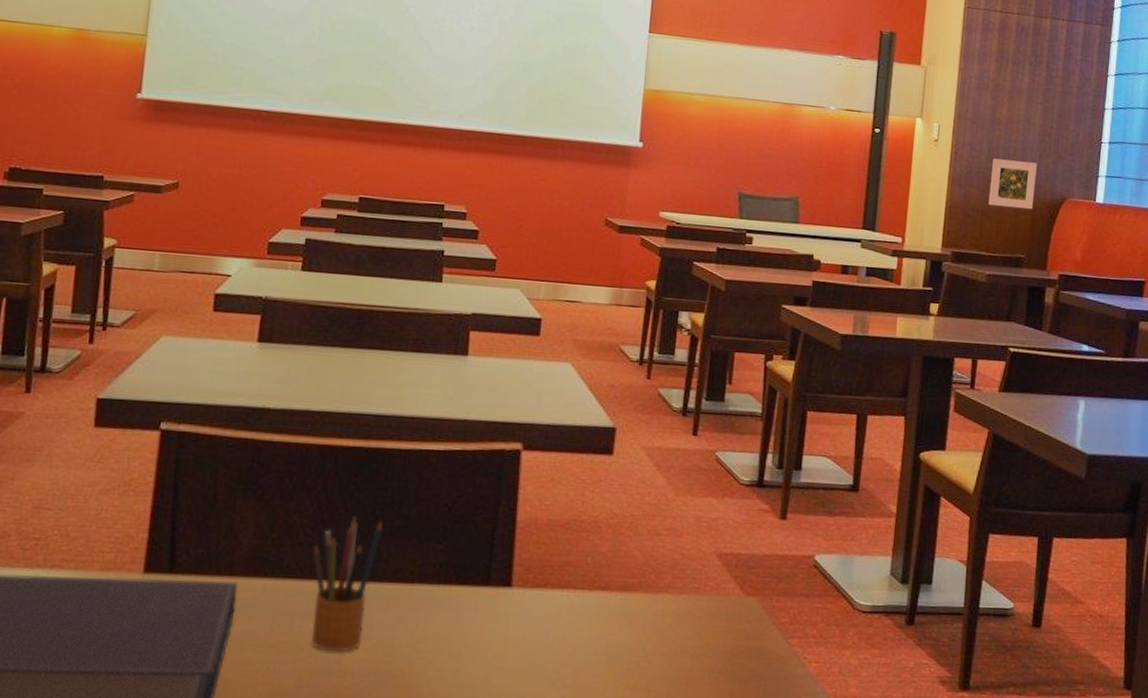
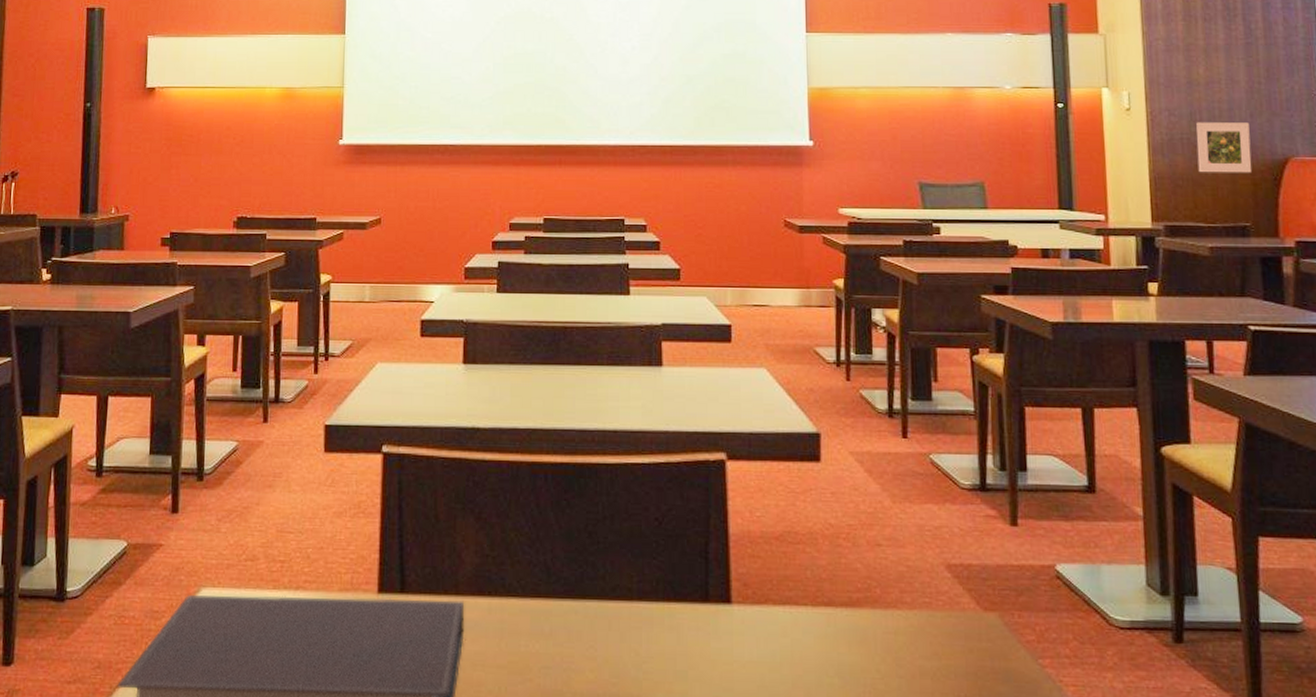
pencil box: present [311,514,383,652] -> none [532,530,597,673]

